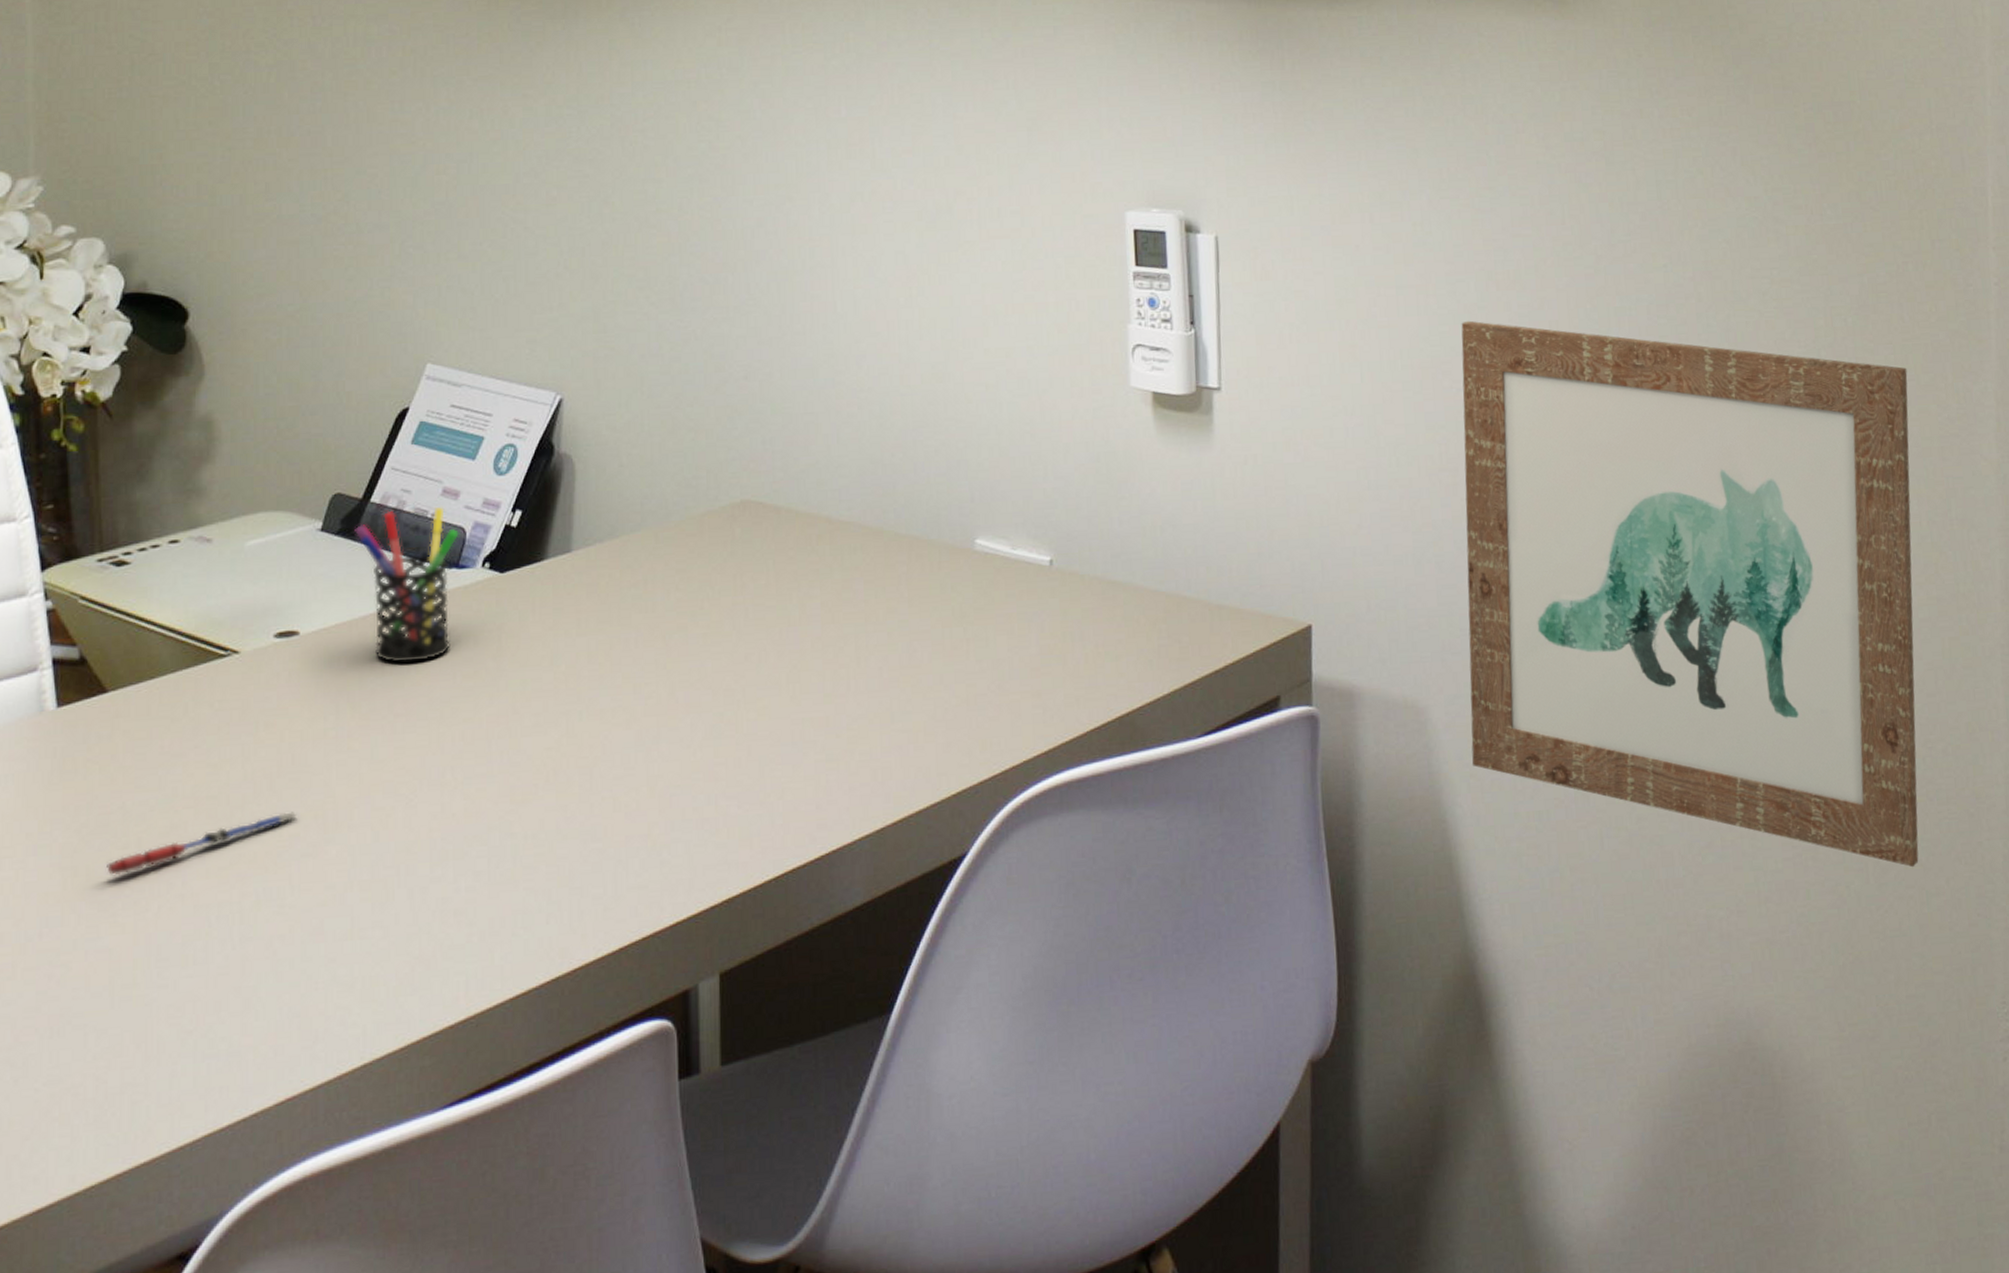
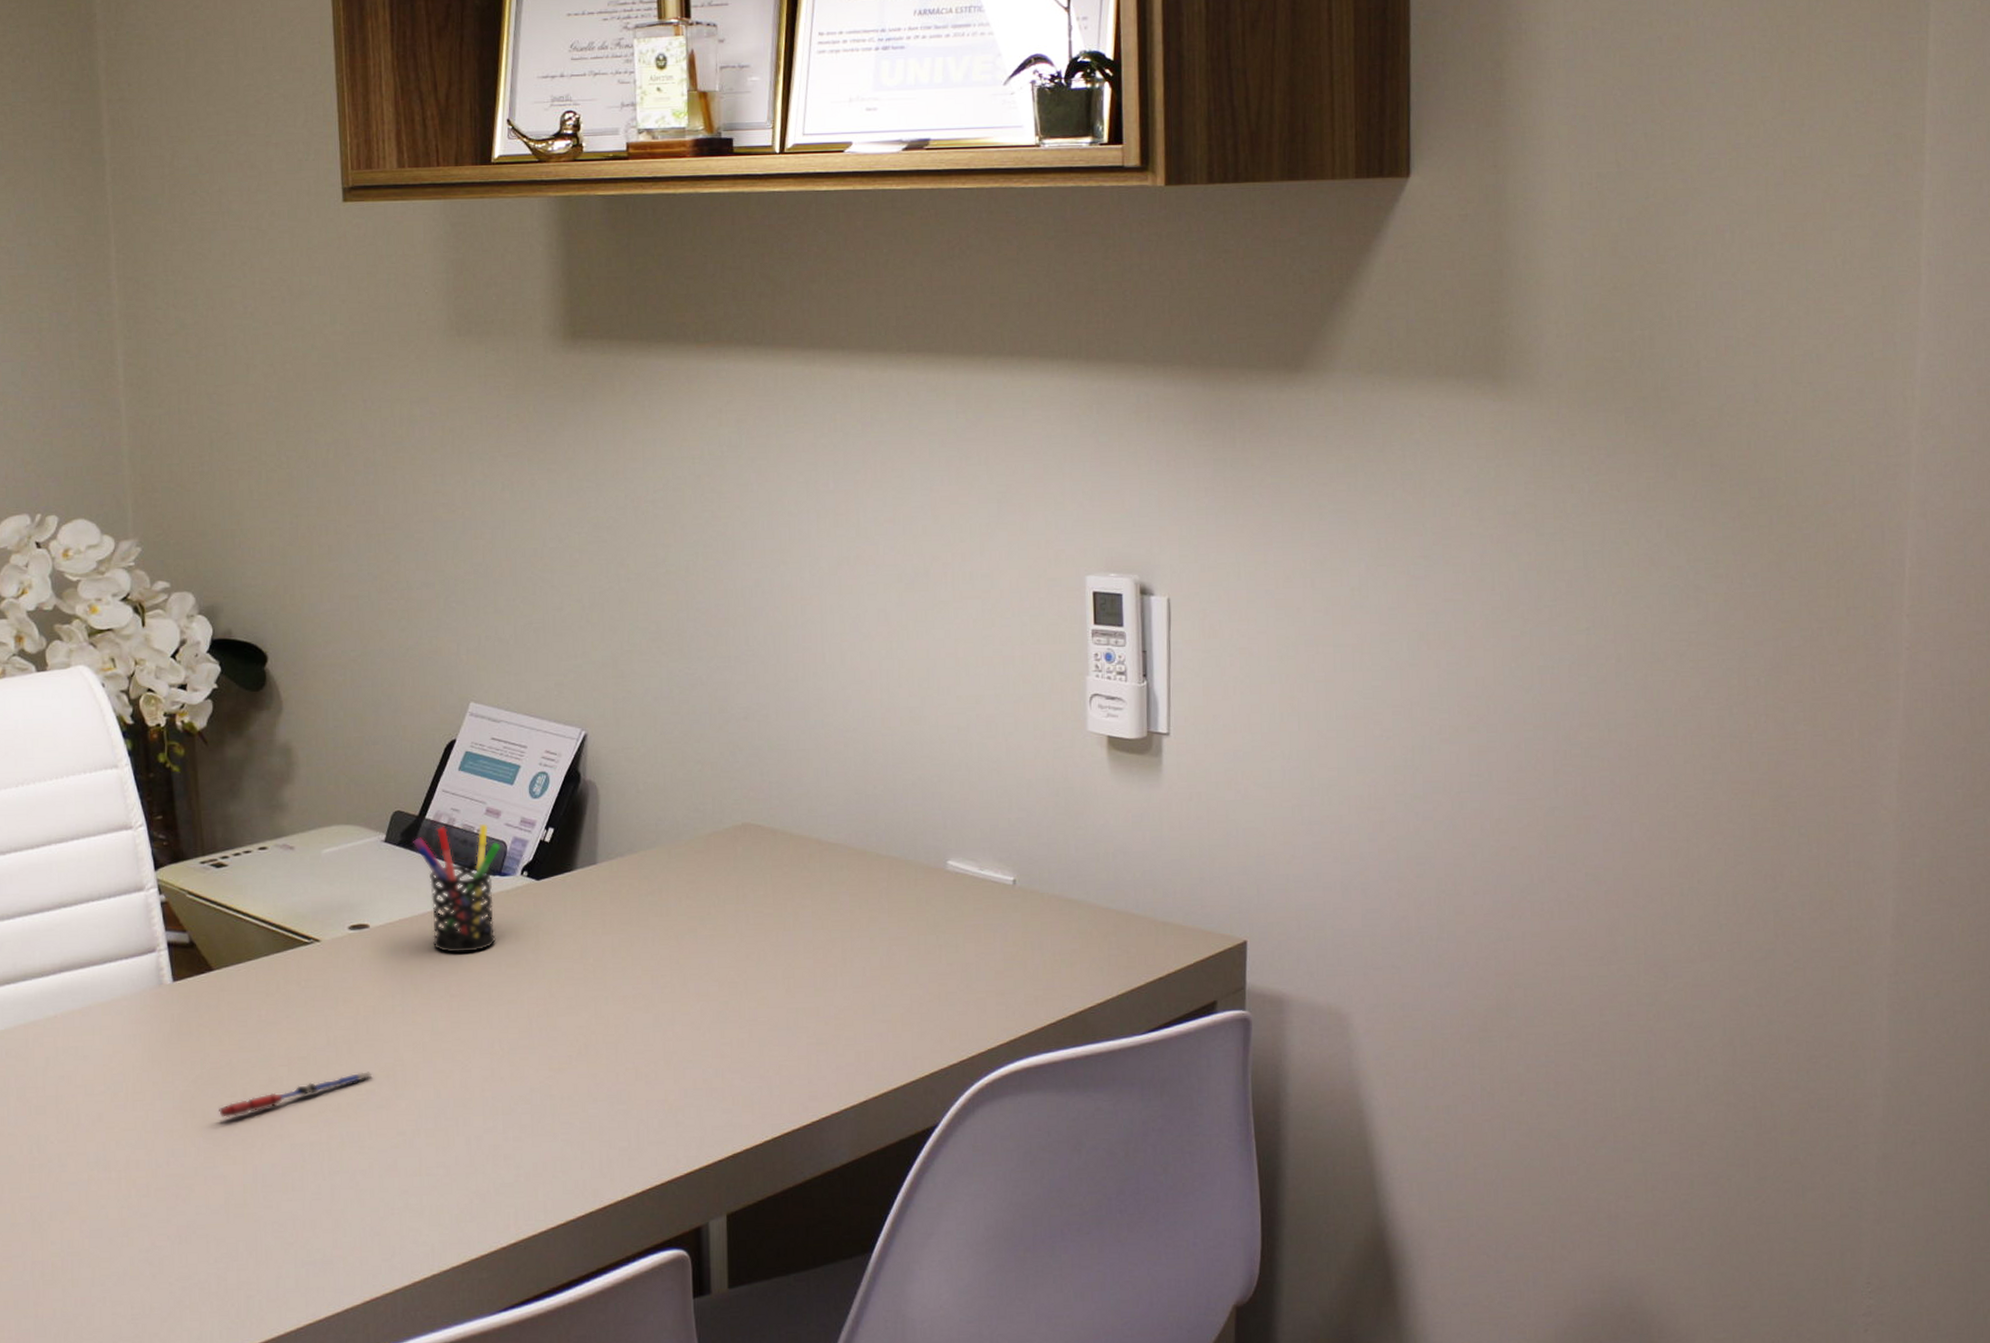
wall art: present [1461,320,1919,868] -> none [1388,676,1815,1165]

